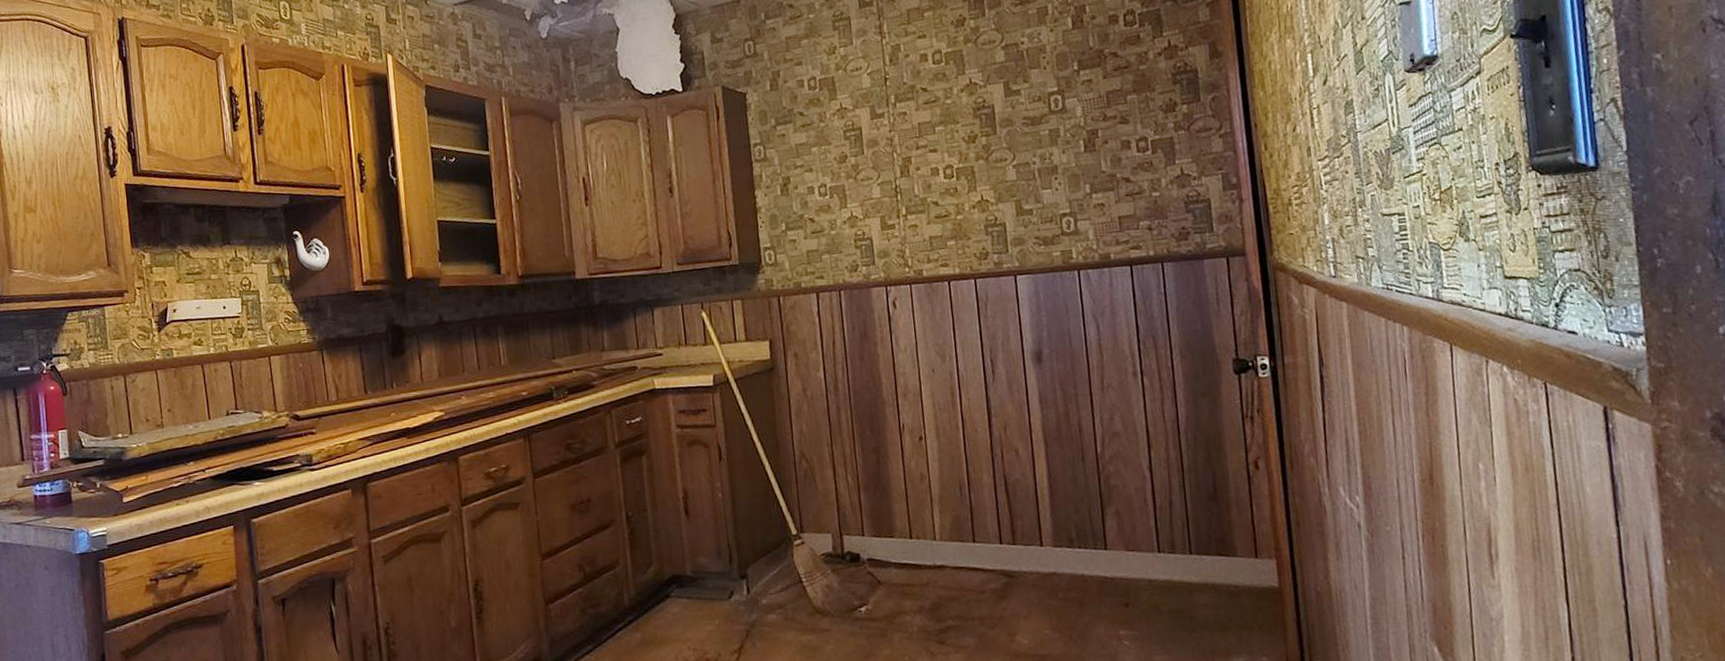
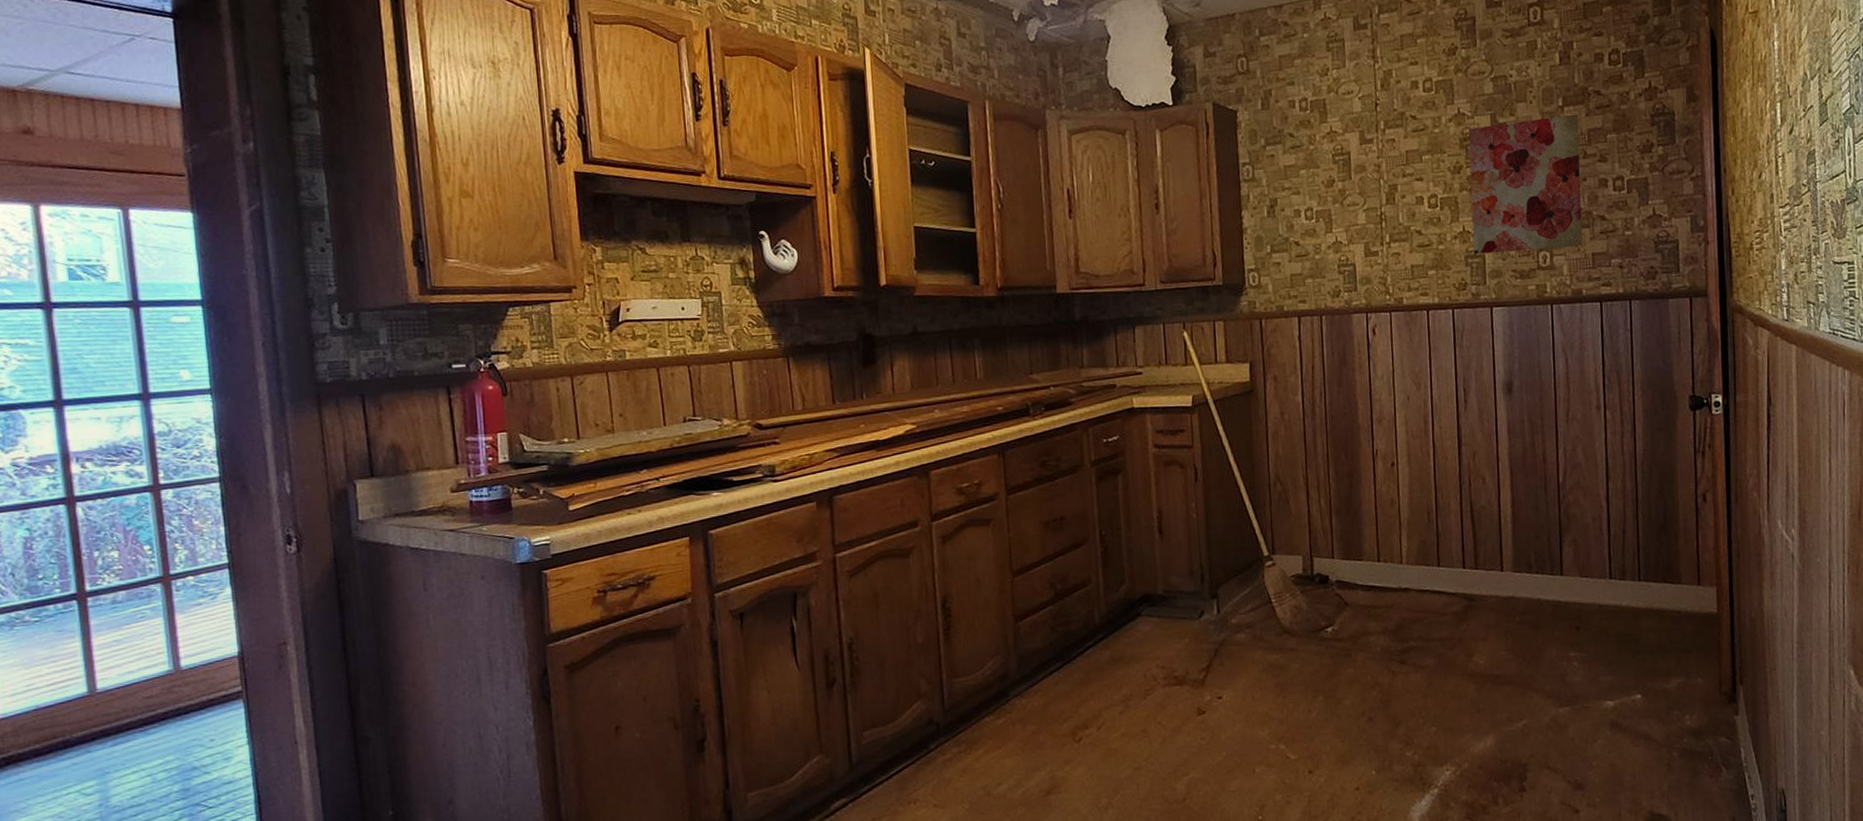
wall art: none [981,77,1108,223] -> present [1468,114,1583,254]

